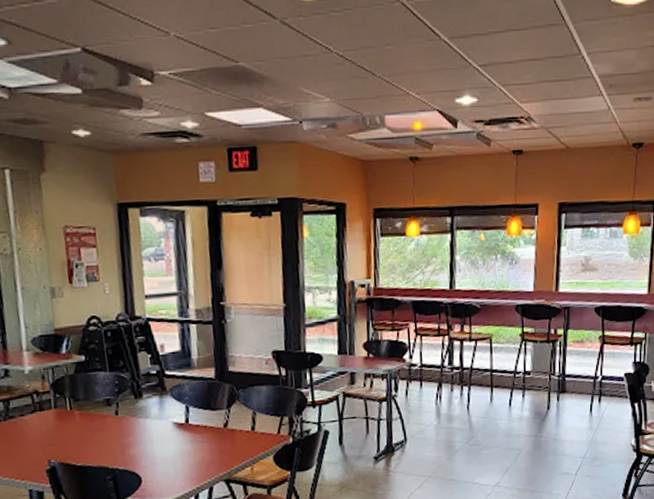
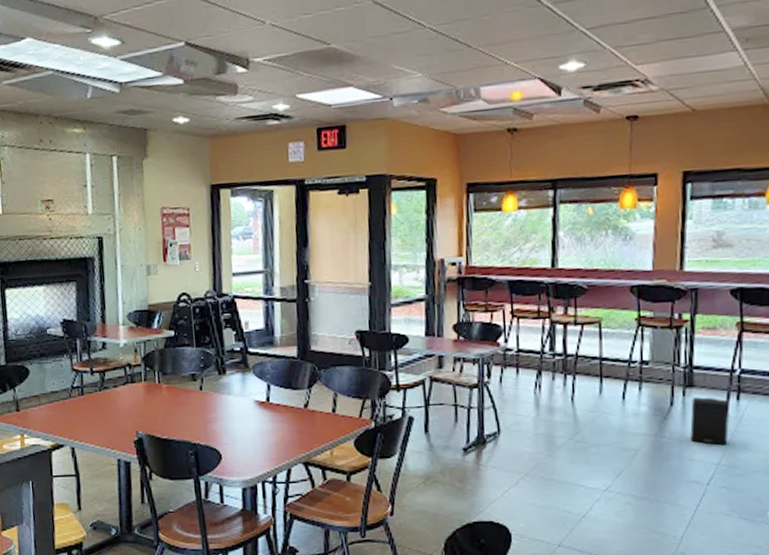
pedal bin: none [563,401,593,442] -> present [690,397,729,446]

